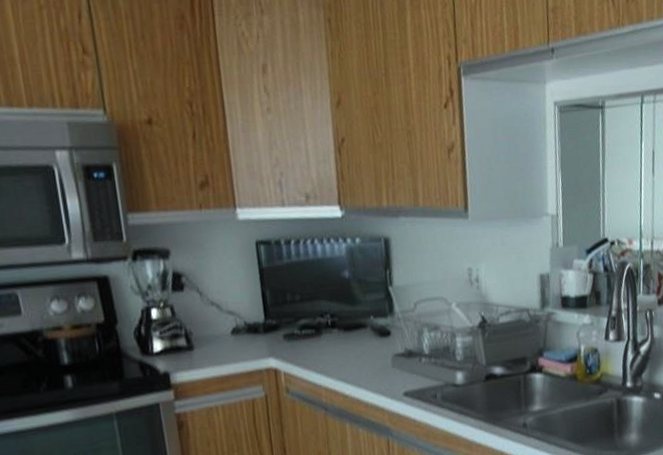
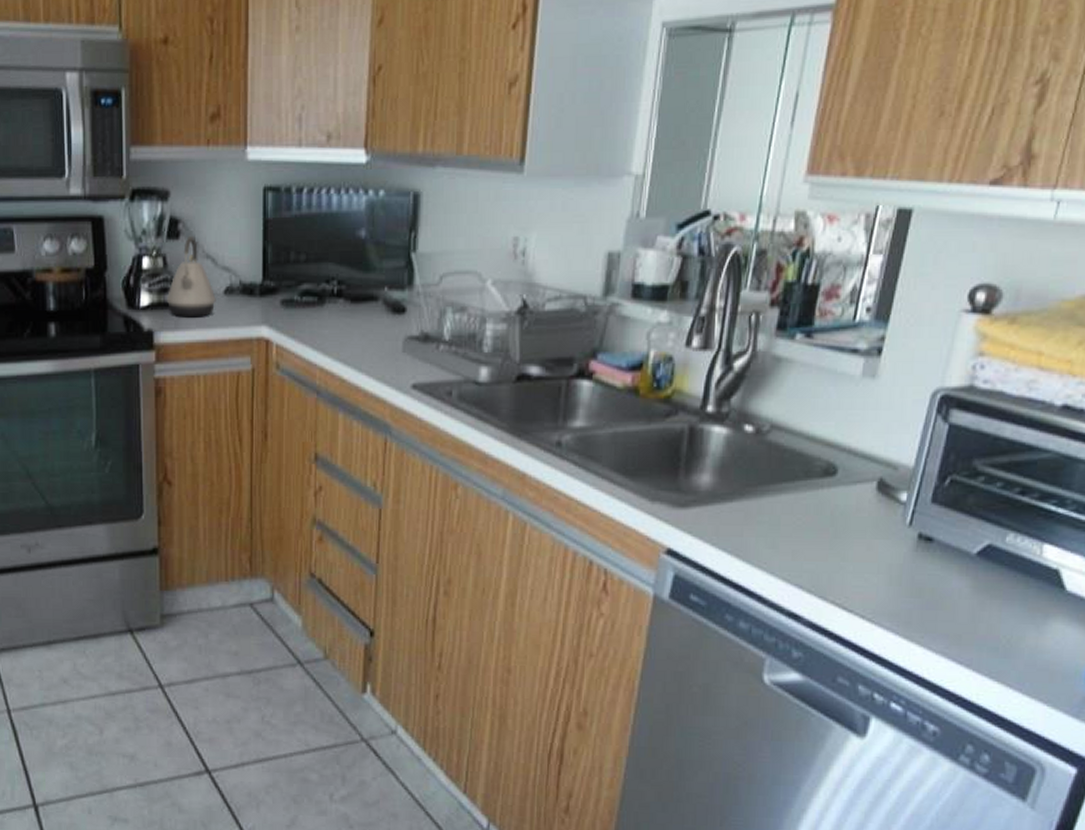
kettle: none [177,286,225,358] -> present [166,235,216,318]

